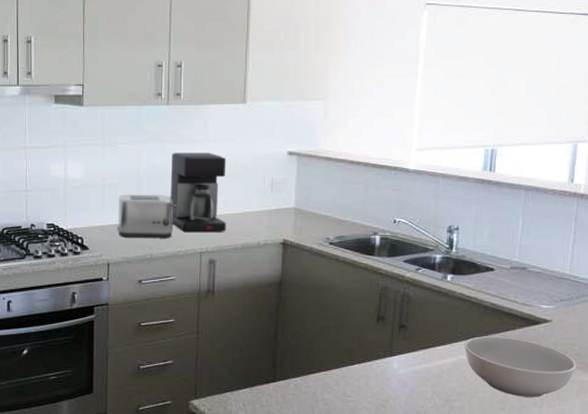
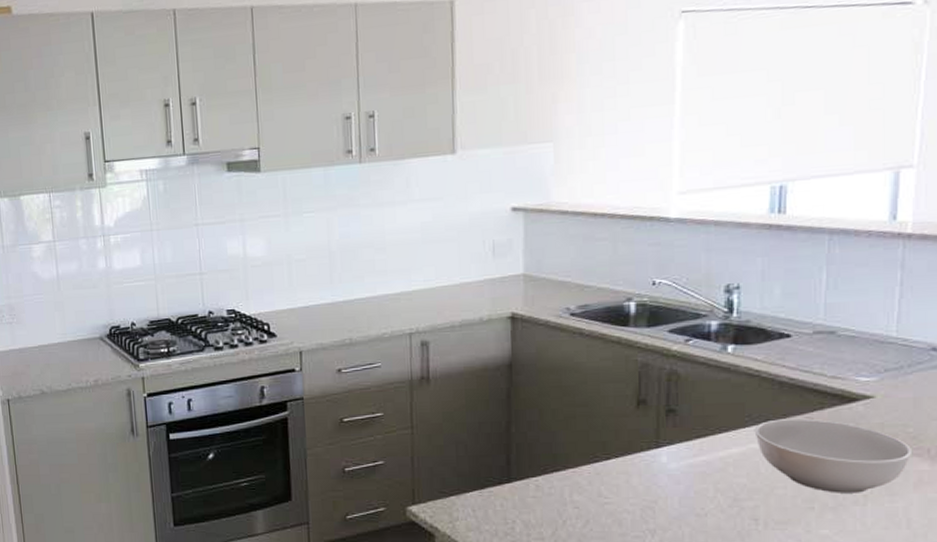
toaster: present [116,194,178,239] -> none [307,268,379,321]
coffee maker: present [170,152,226,233] -> none [368,215,440,311]

